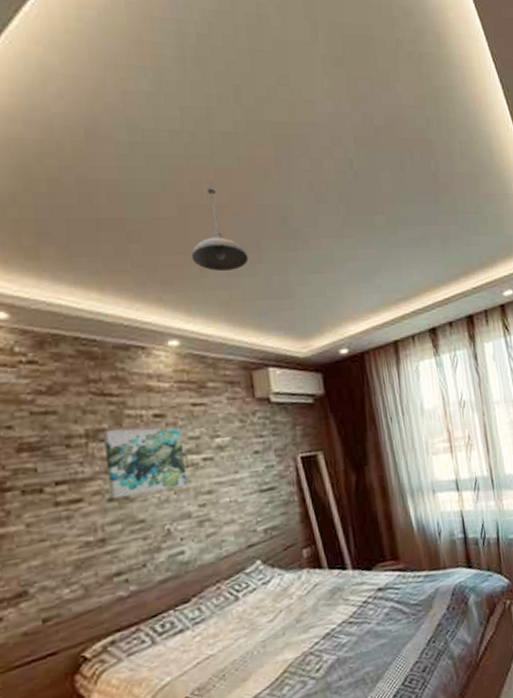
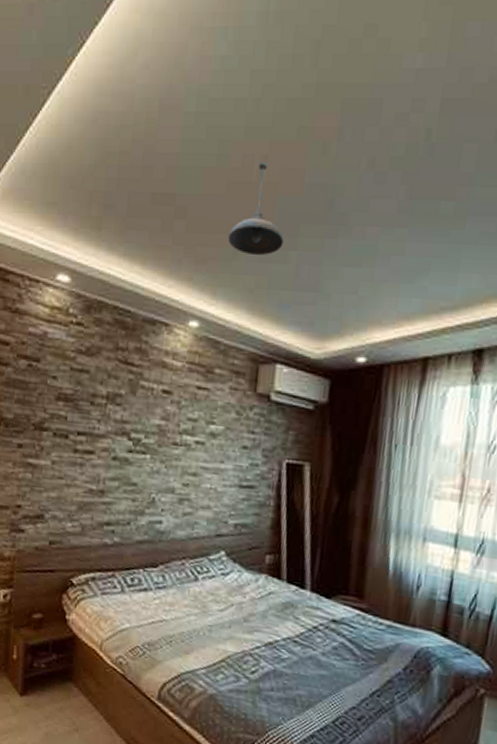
wall art: present [103,427,187,499] -> none [114,395,183,464]

